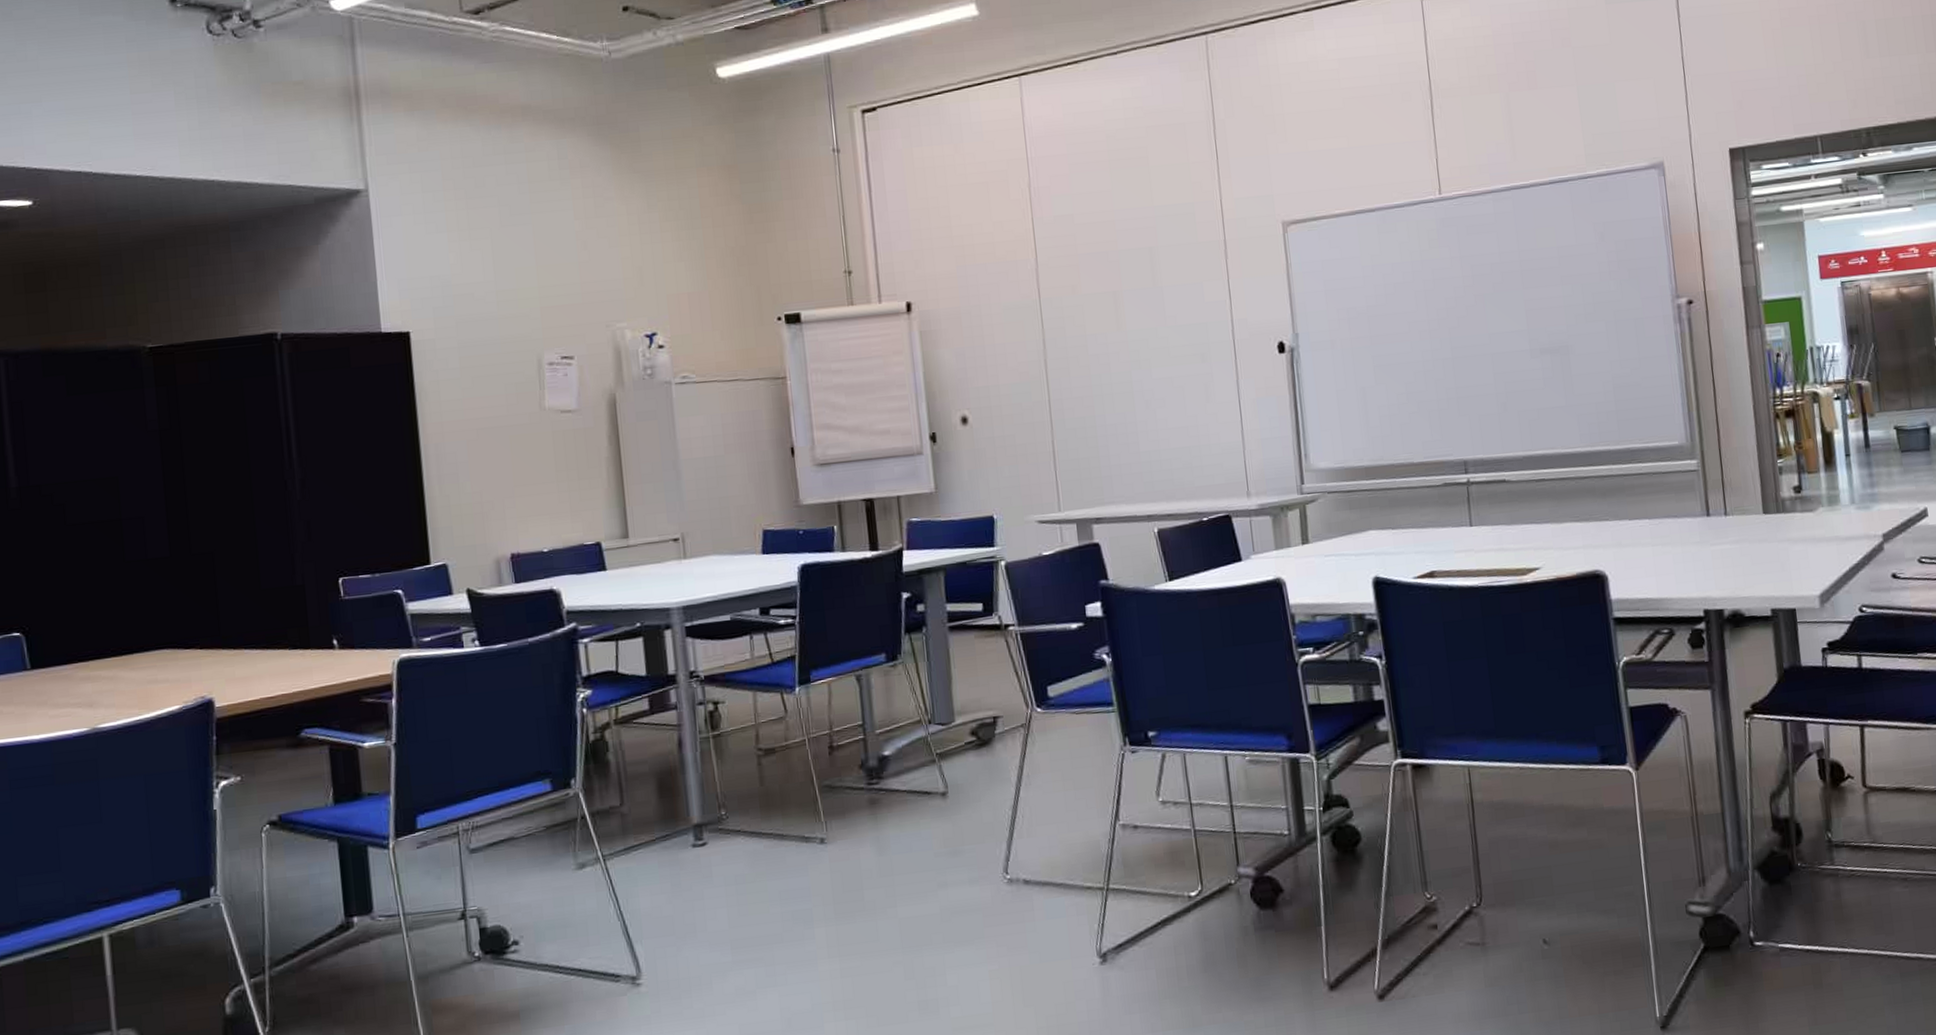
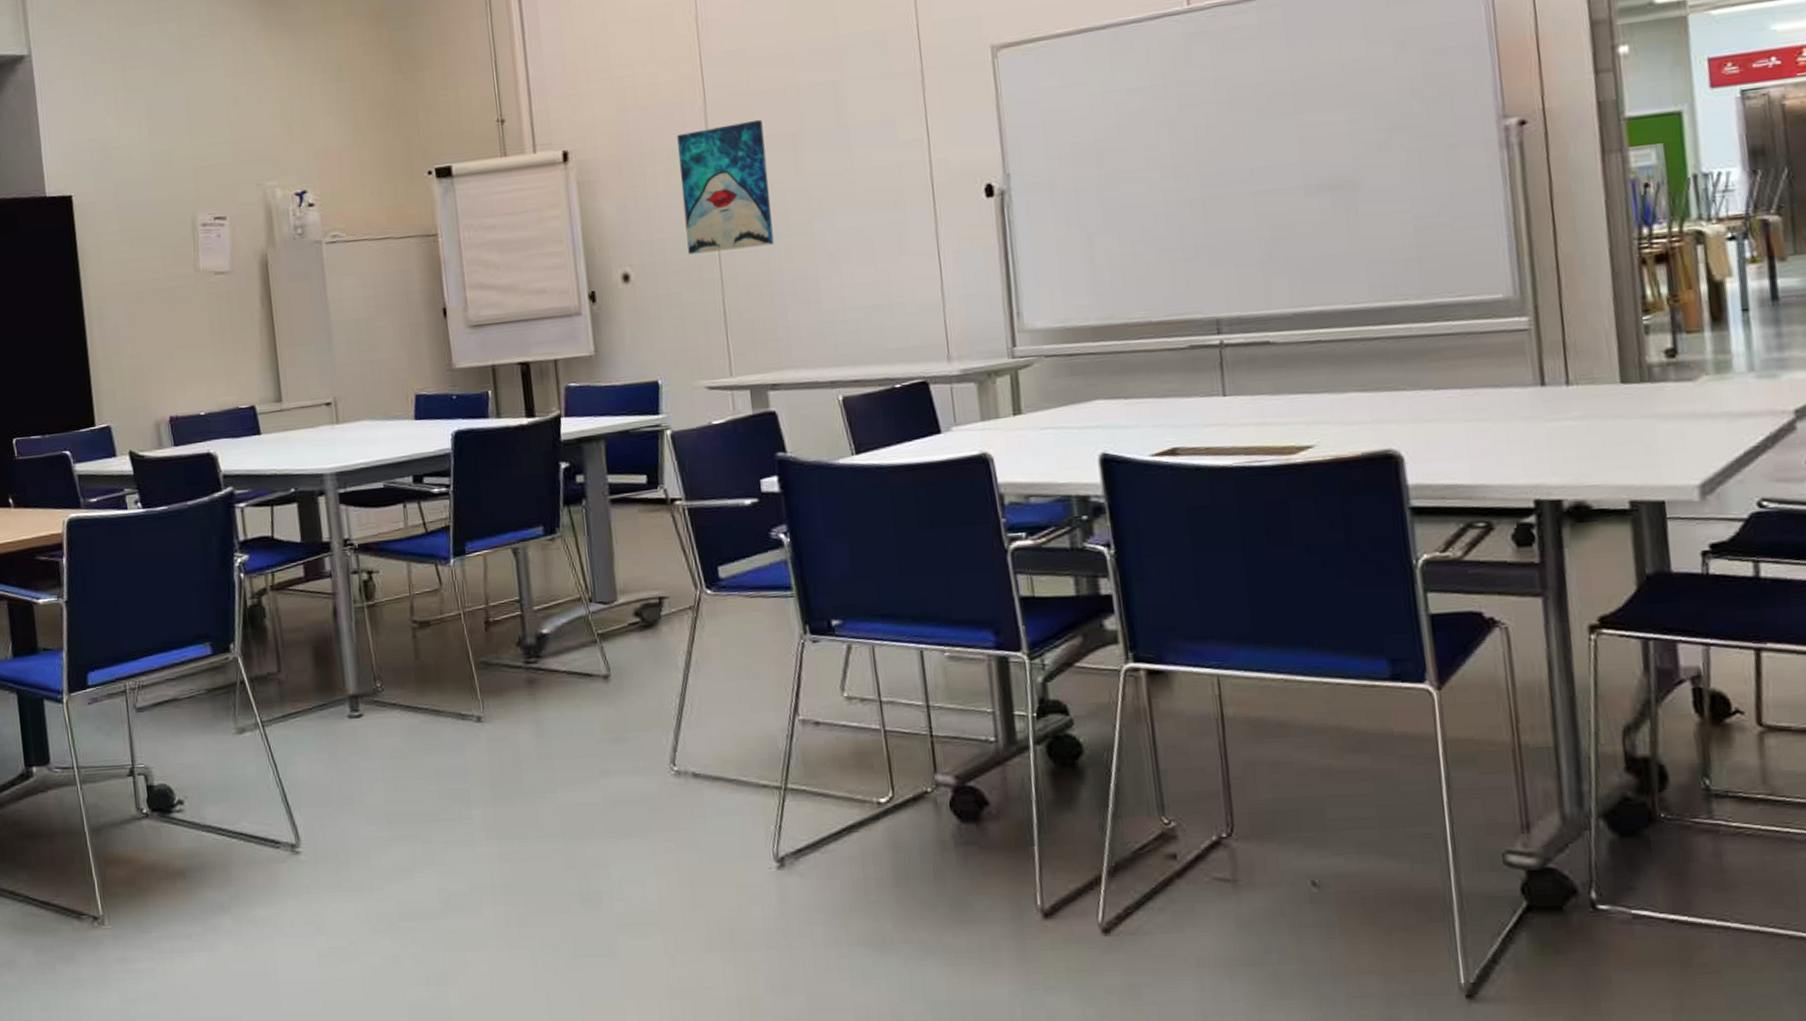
wall art: none [1011,279,1098,400] -> present [677,119,774,255]

